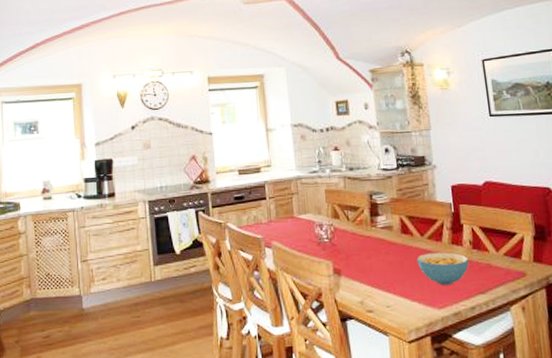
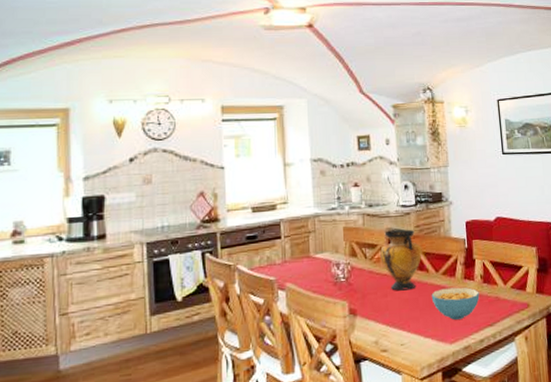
vase: none [362,192,406,253] -> present [380,229,422,291]

